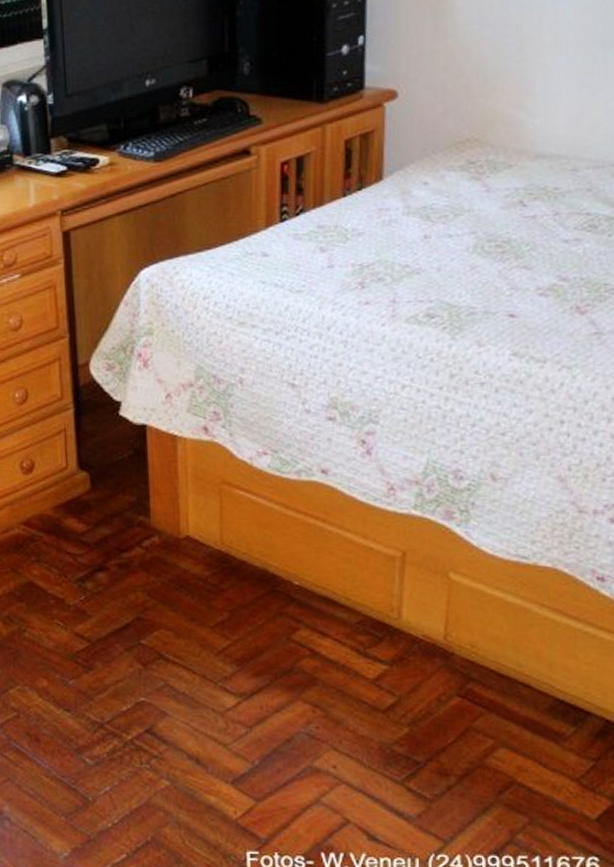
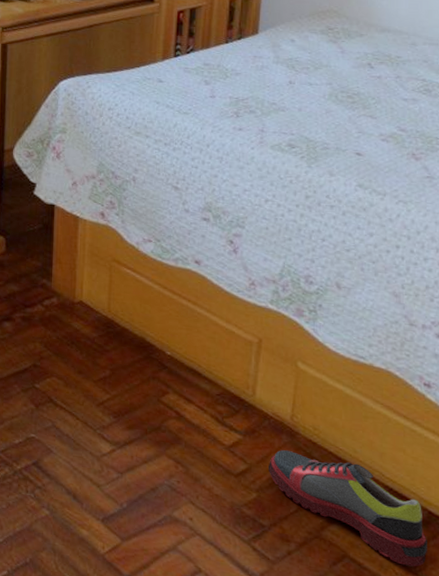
shoe: none [421,675,605,783] -> present [269,450,427,567]

